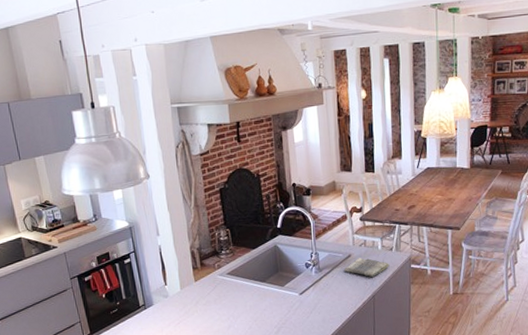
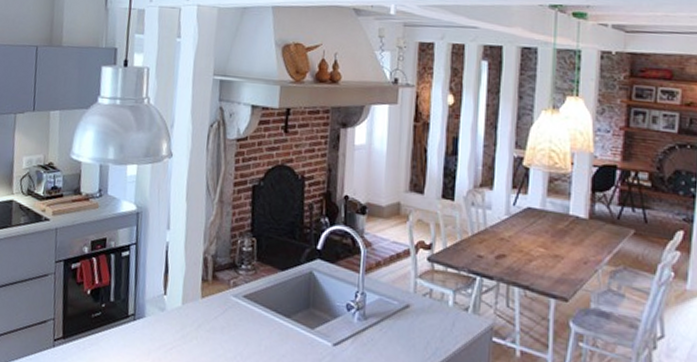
dish towel: present [344,258,390,277] -> none [398,312,462,343]

